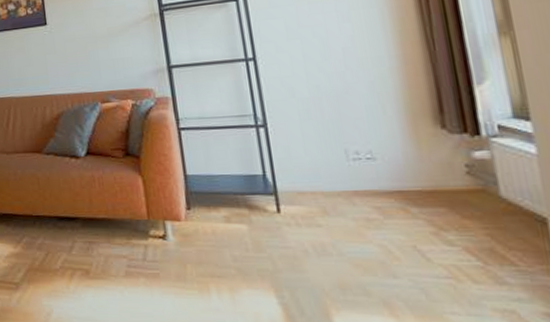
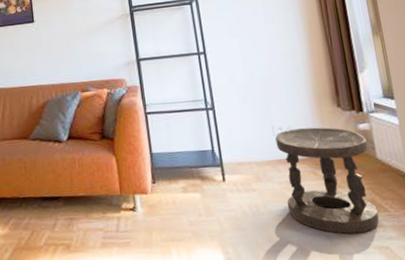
stool: none [349,153,502,290] -> present [275,127,379,234]

